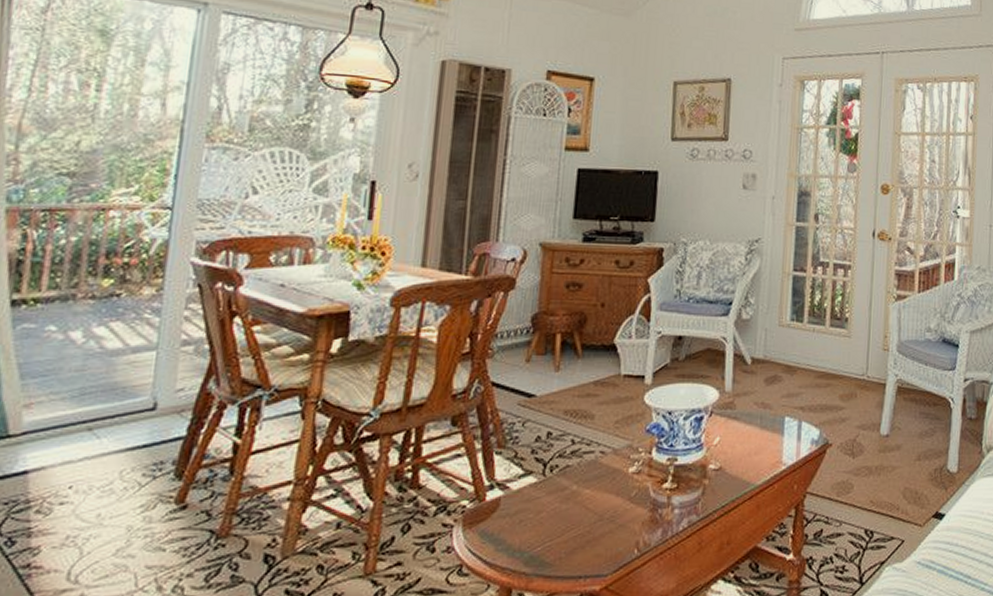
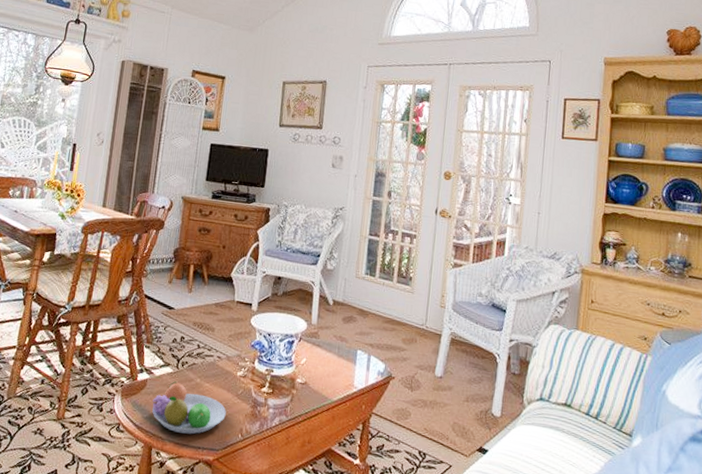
fruit bowl: none [509,493,616,562] -> present [152,381,226,435]

